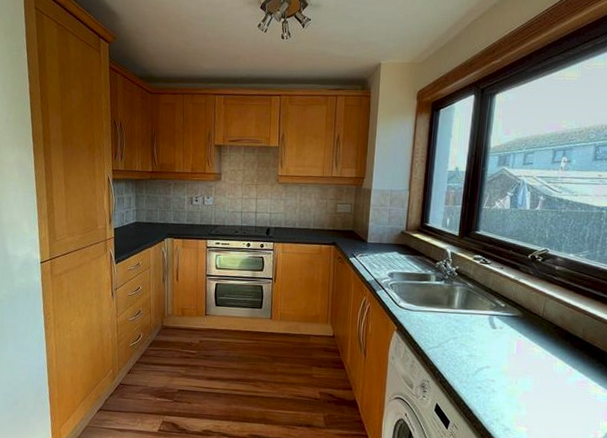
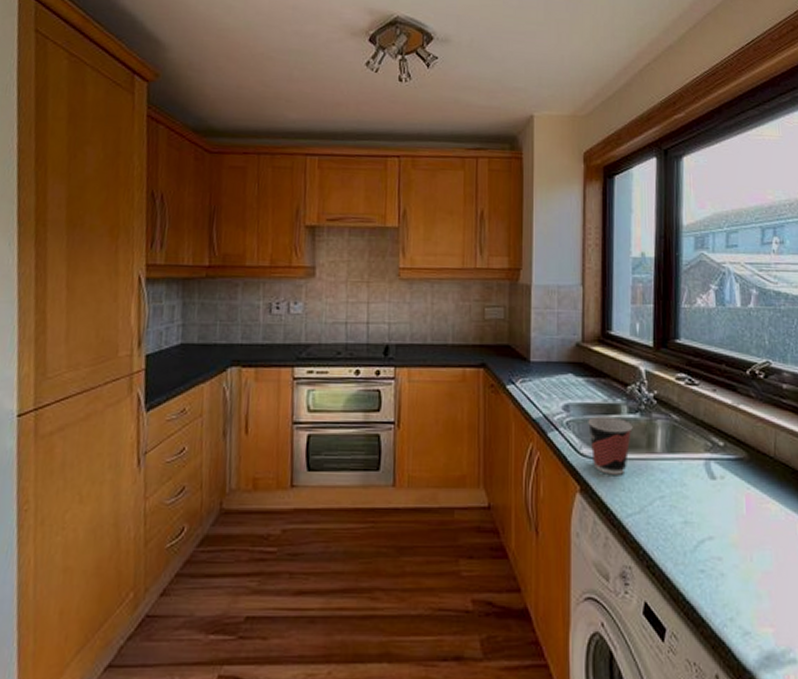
cup: none [406,281,438,322] -> present [588,416,633,475]

